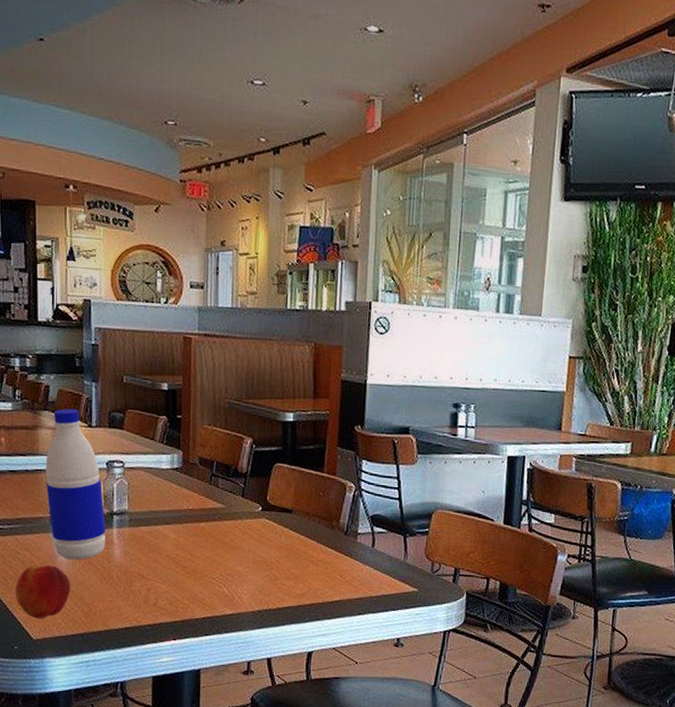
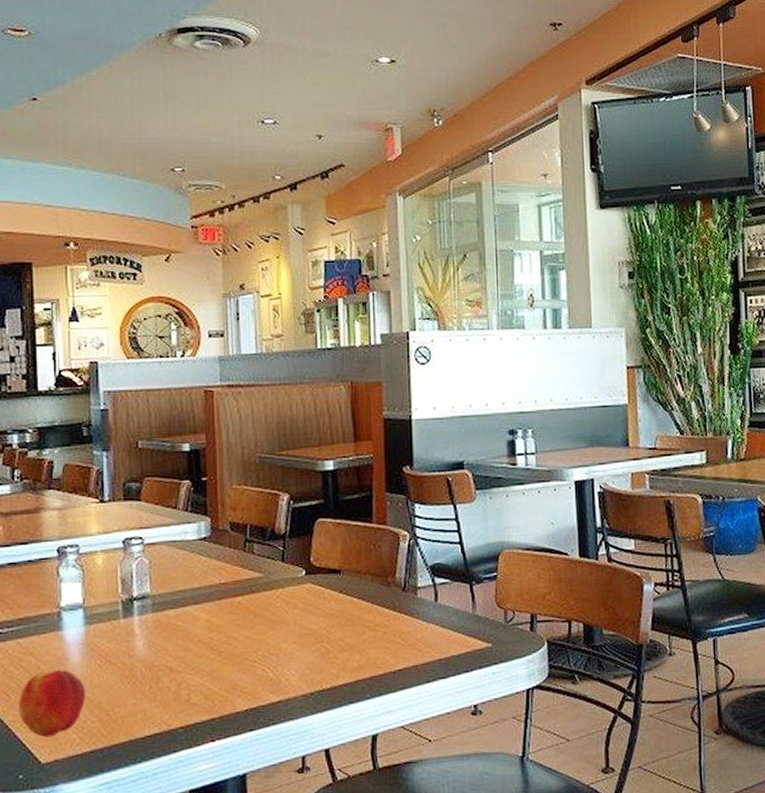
water bottle: present [45,408,106,560] -> none [51,484,125,660]

